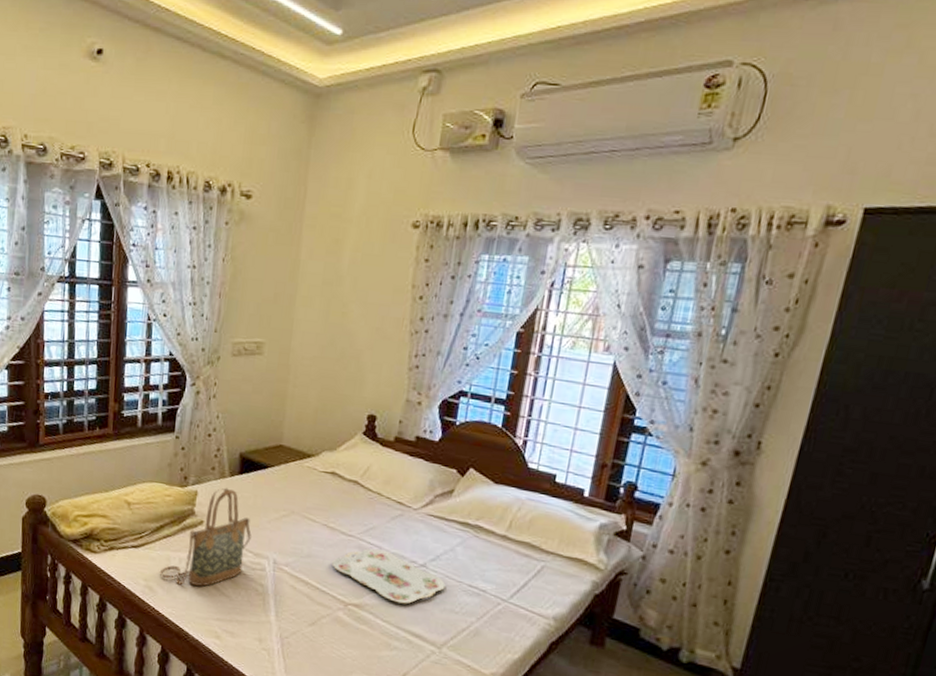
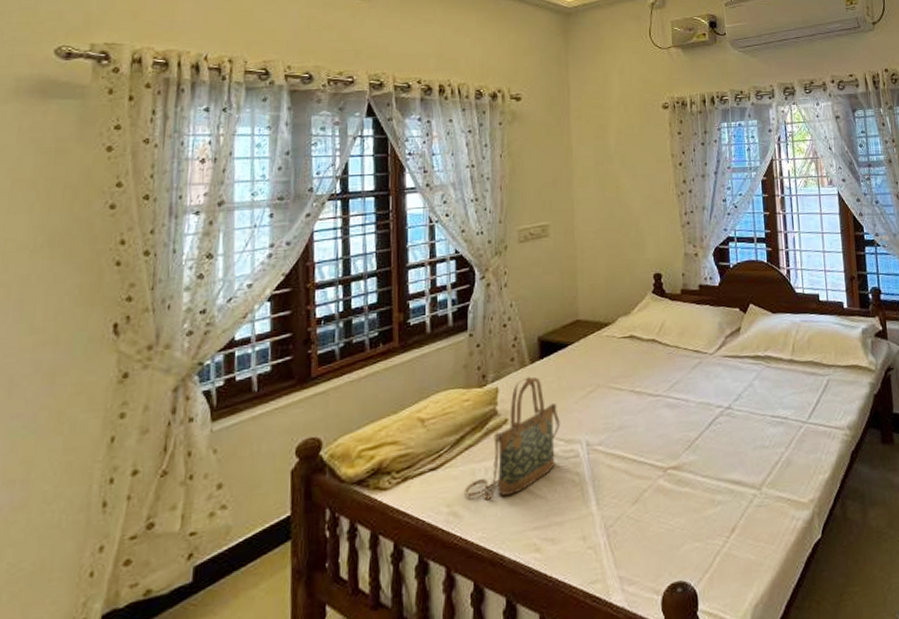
serving tray: present [332,548,446,604] -> none [644,401,752,454]

